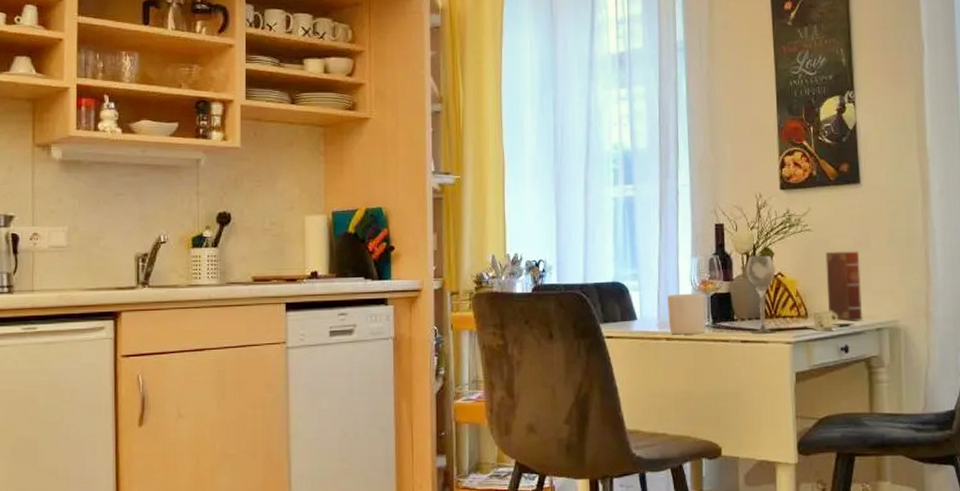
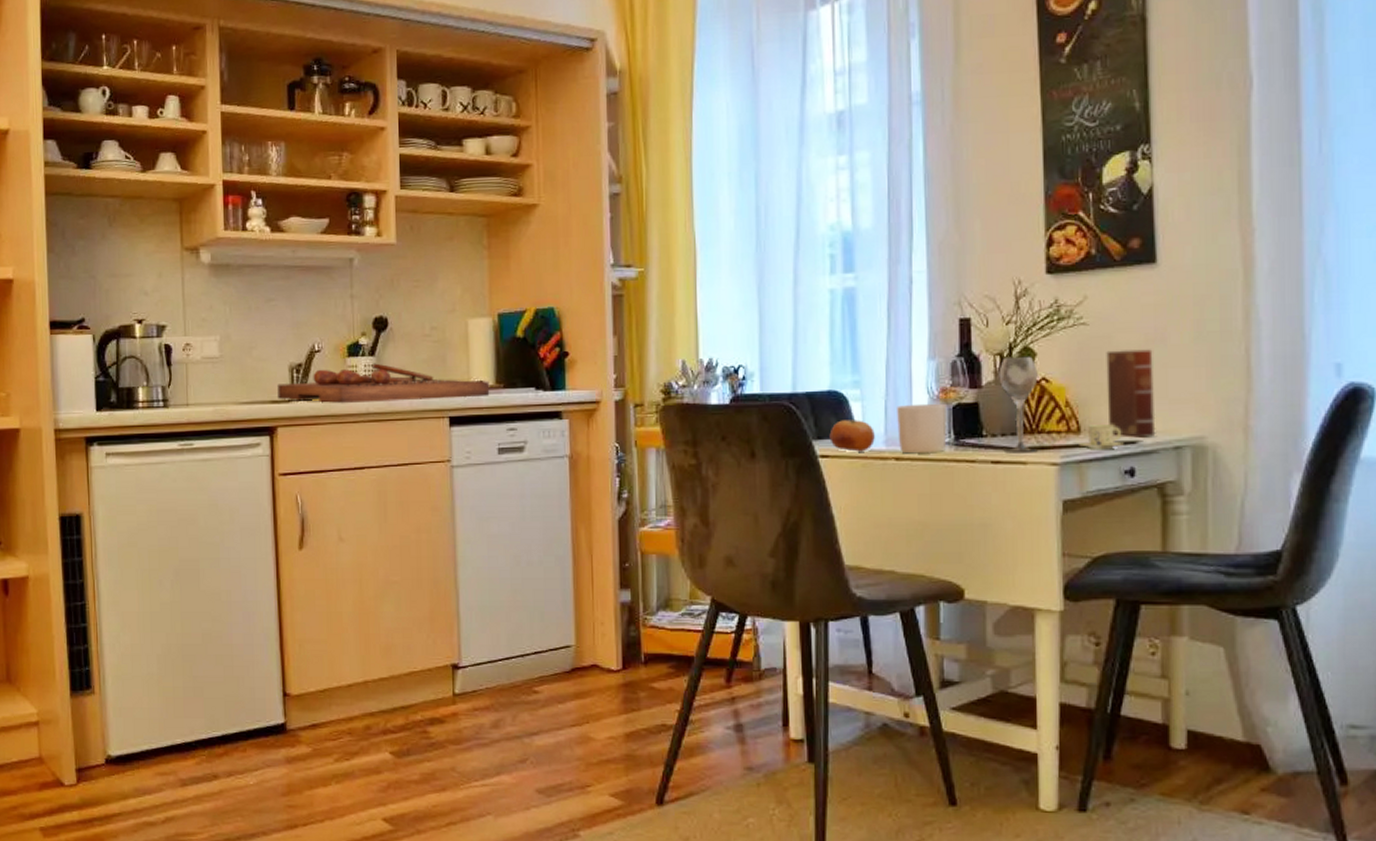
cutting board: none [123,254,323,291] -> present [277,363,490,404]
fruit: none [613,306,650,333] -> present [829,420,875,452]

